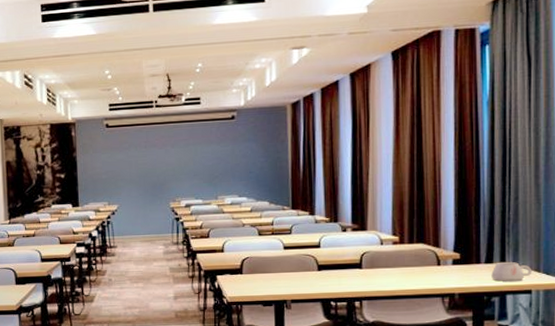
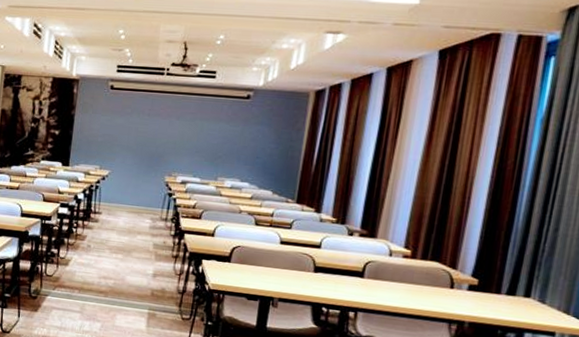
cup: present [491,261,533,282] -> none [510,296,561,320]

